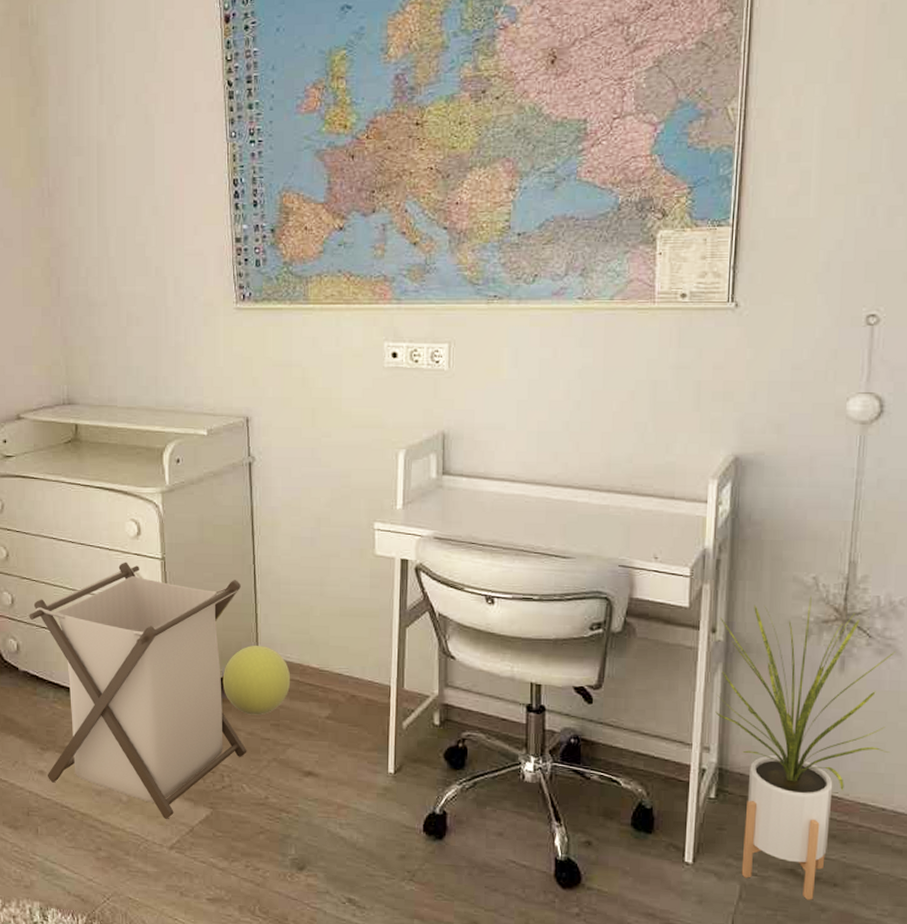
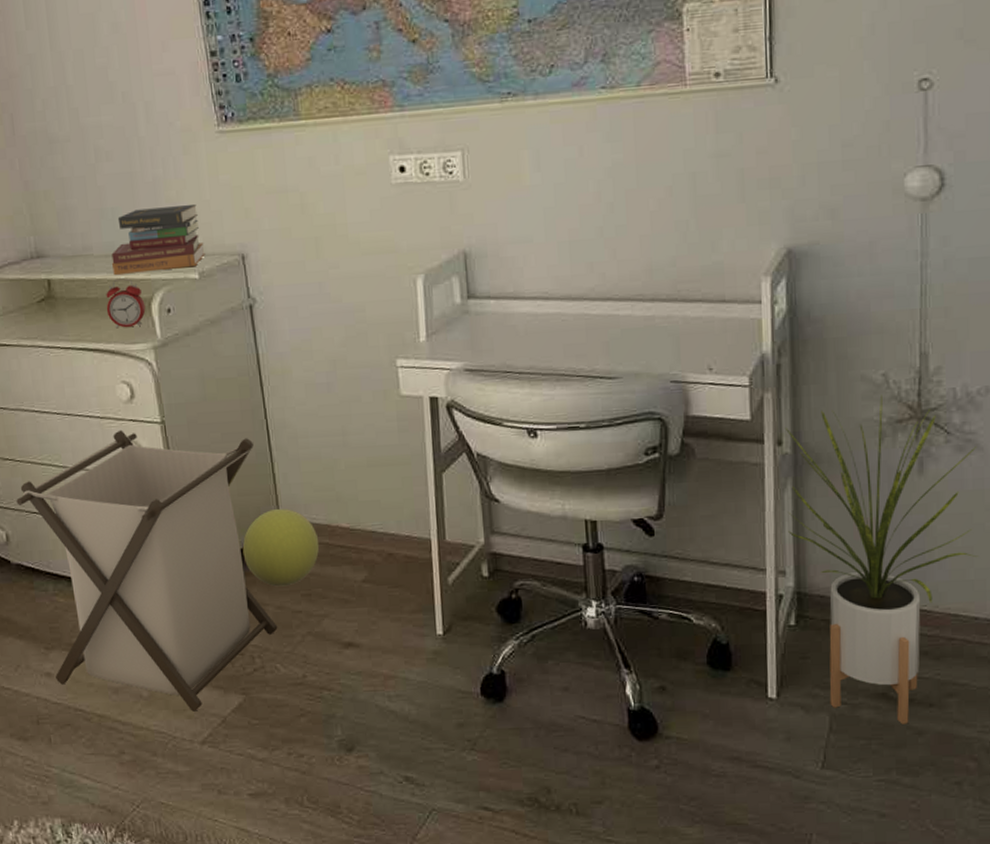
alarm clock: none [124,429,158,473] -> present [106,278,146,329]
books: none [133,370,214,426] -> present [111,205,205,276]

